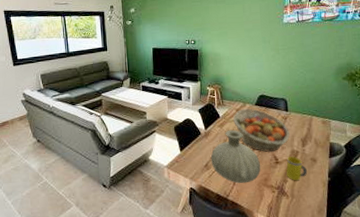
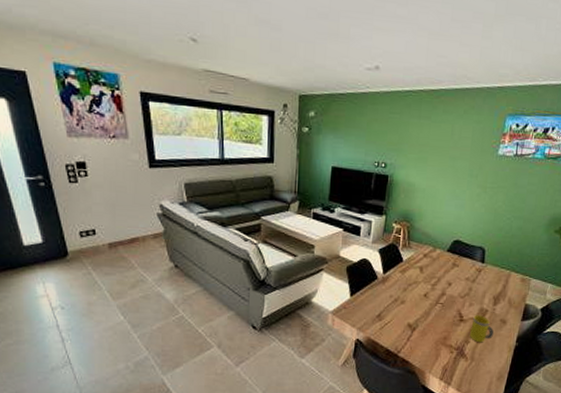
vase: present [210,129,261,184] -> none [385,277,443,340]
fruit basket: present [233,108,290,153] -> none [418,254,482,308]

